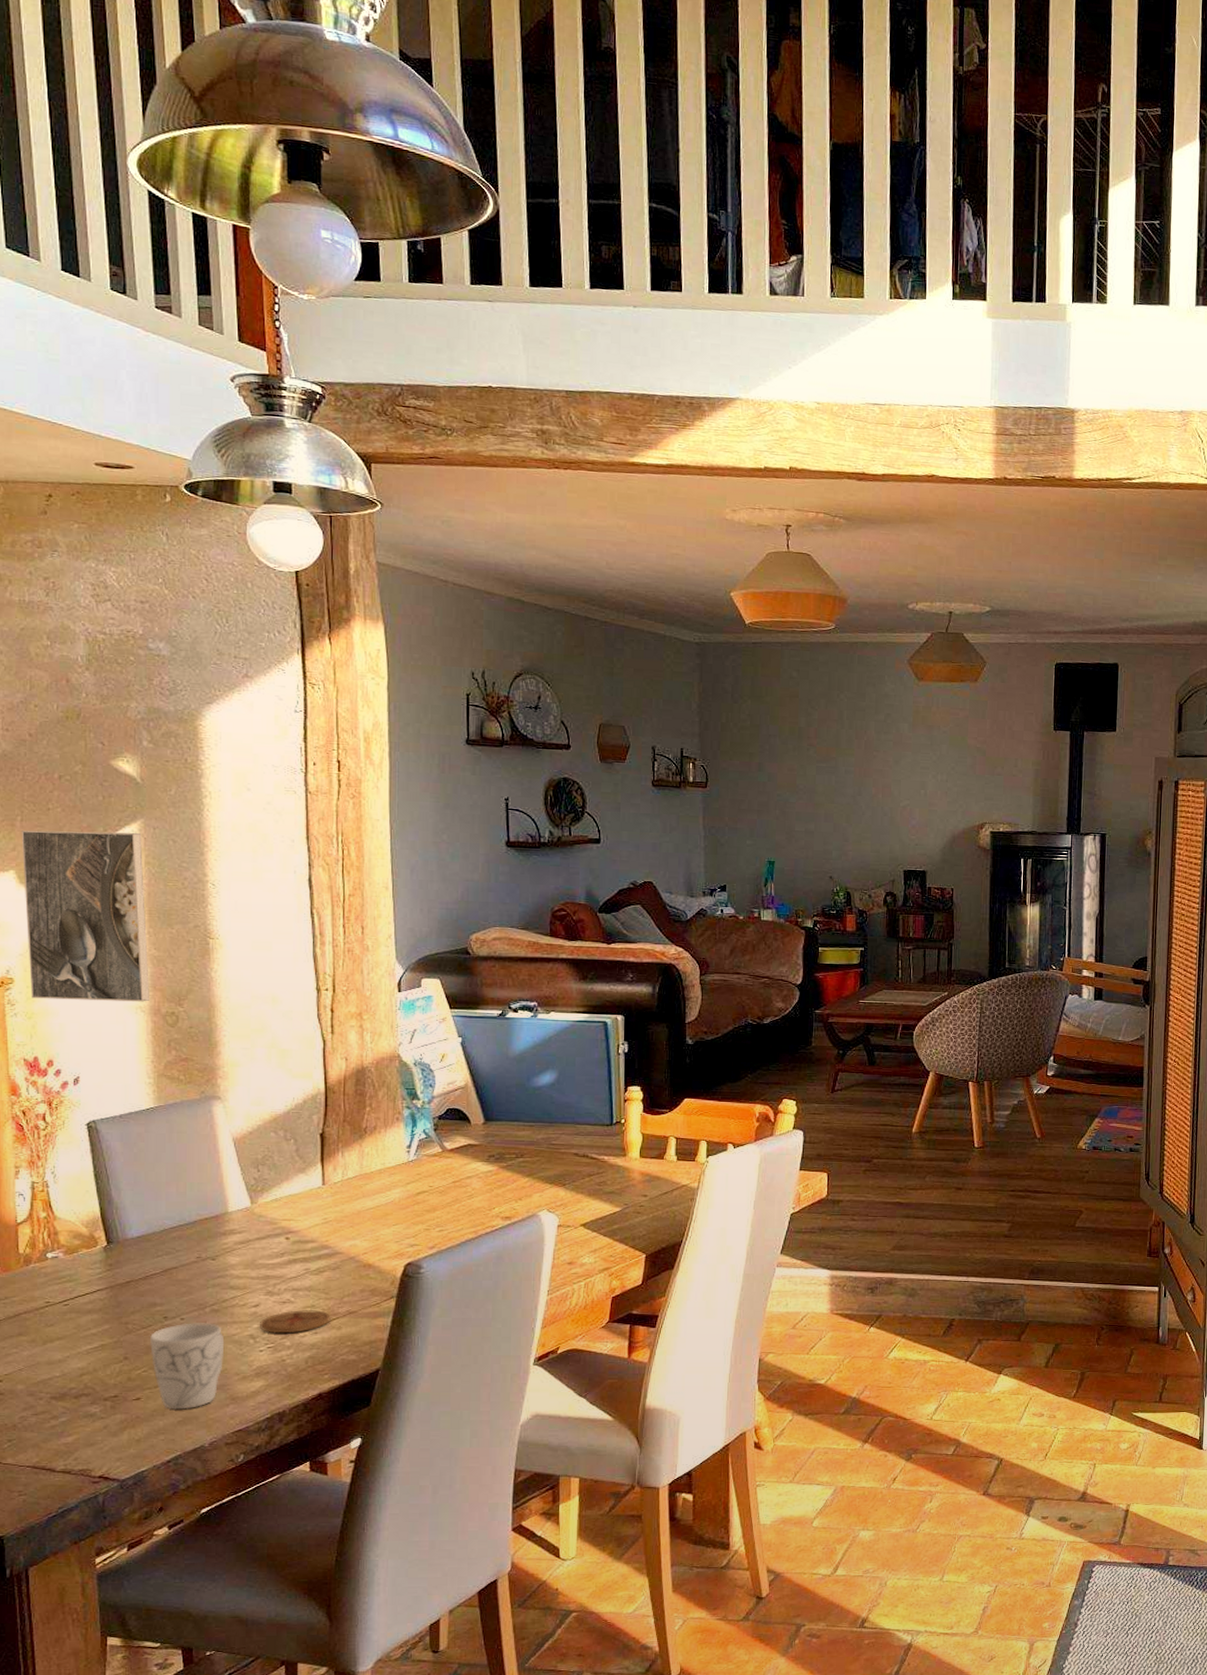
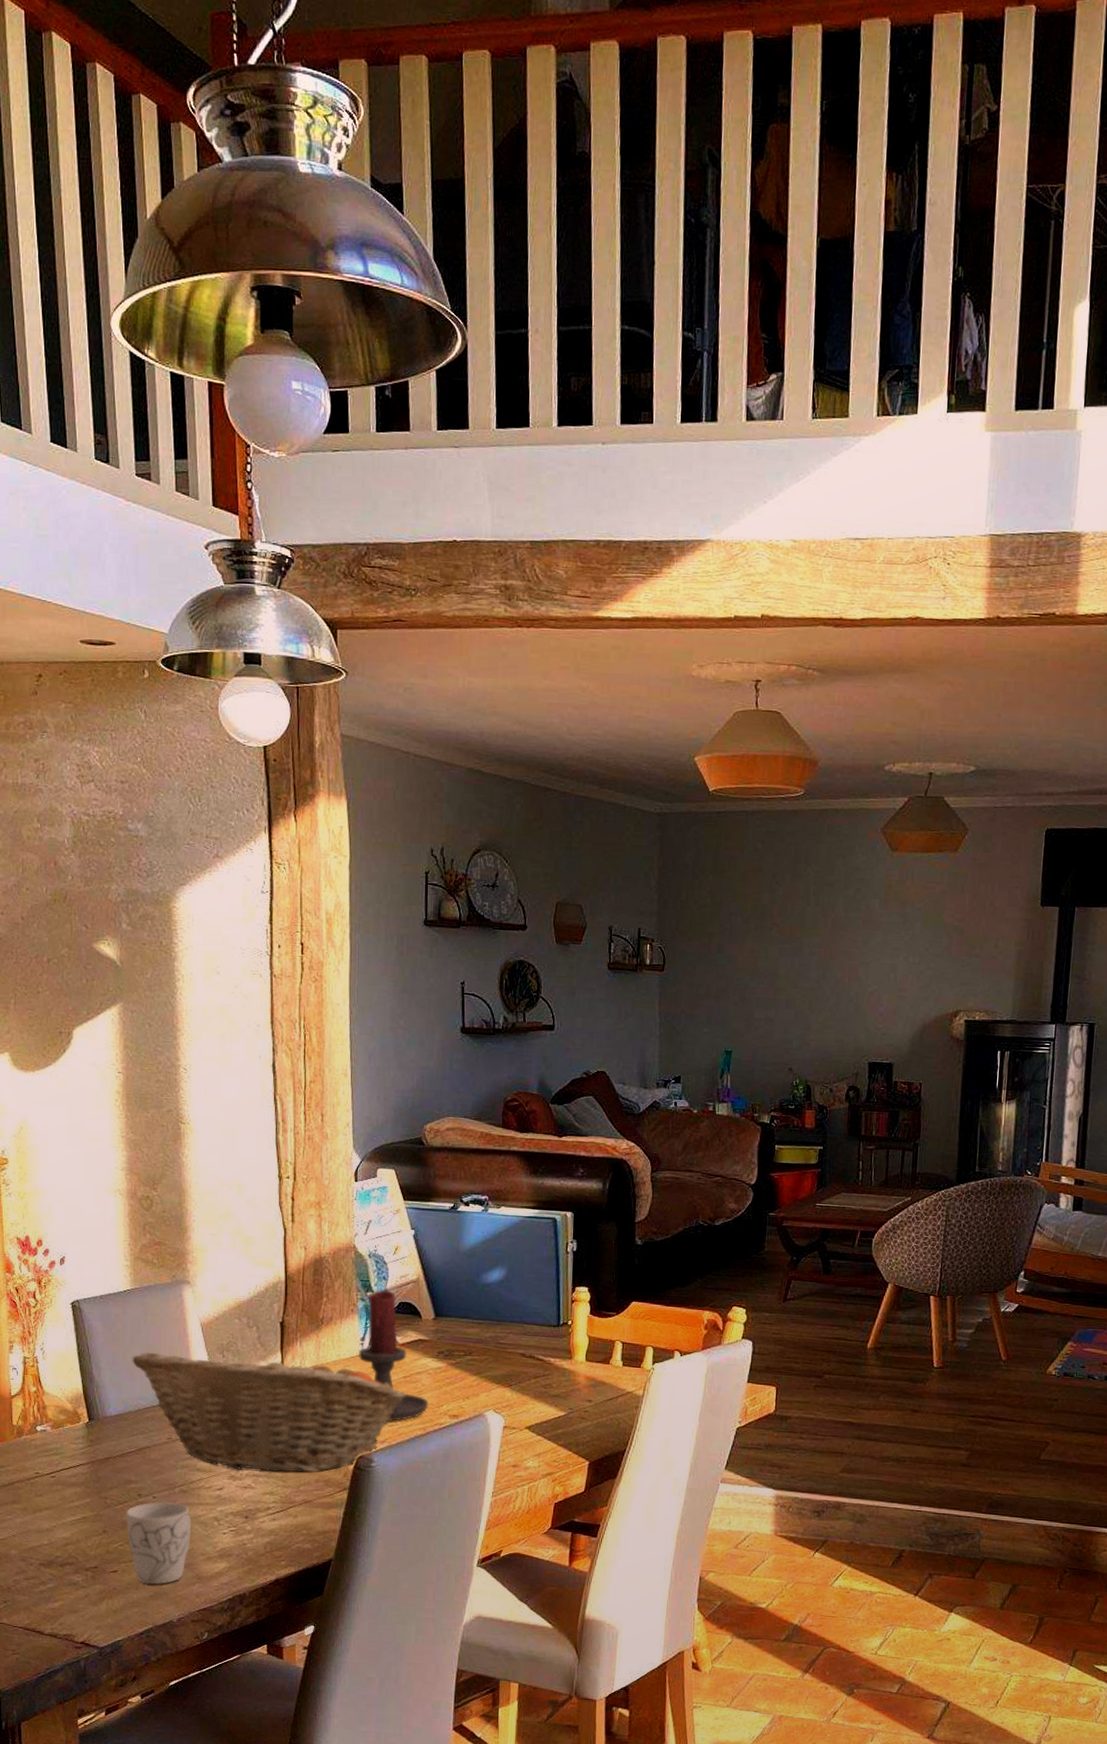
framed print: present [21,830,150,1002] -> none [14,1012,128,1185]
fruit basket: none [156,1162,456,1285] -> present [132,1350,406,1473]
coaster: present [260,1310,331,1334] -> none [223,1496,288,1519]
candle holder: none [404,1097,480,1226] -> present [358,1290,429,1421]

